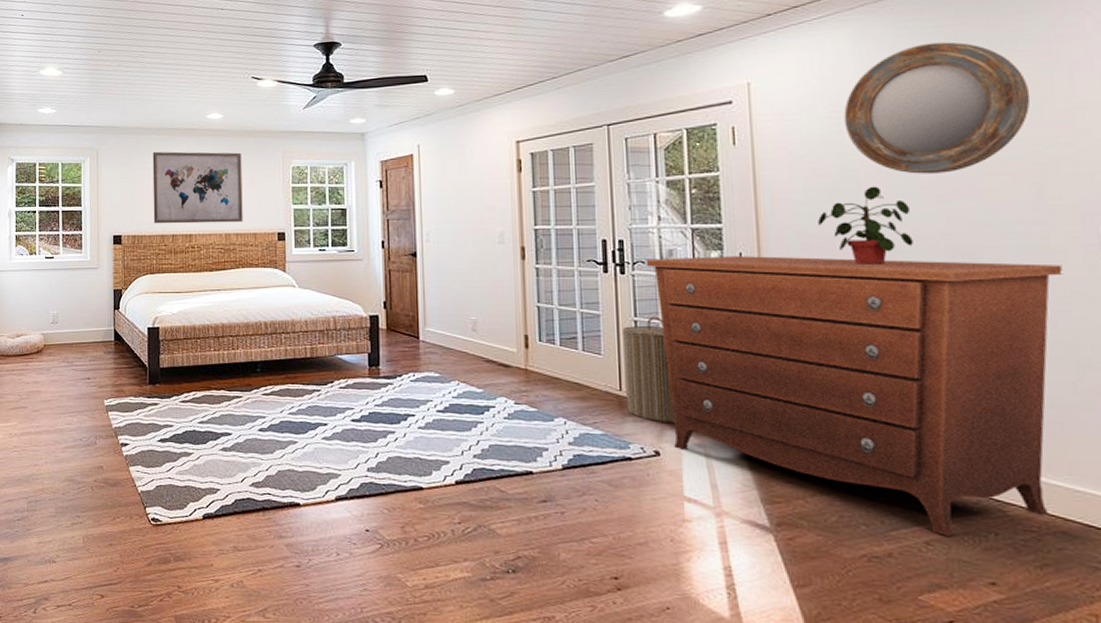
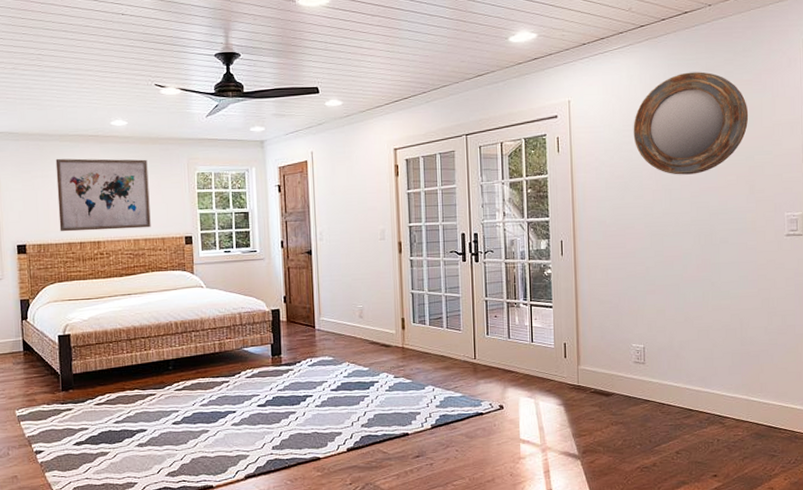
laundry hamper: present [622,316,677,424] -> none [476,296,515,382]
dresser: present [645,256,1063,536] -> none [494,241,762,446]
potted plant: present [818,186,913,264] -> none [614,185,675,247]

